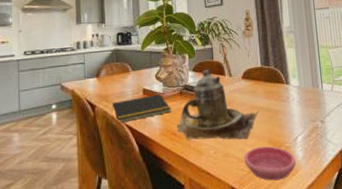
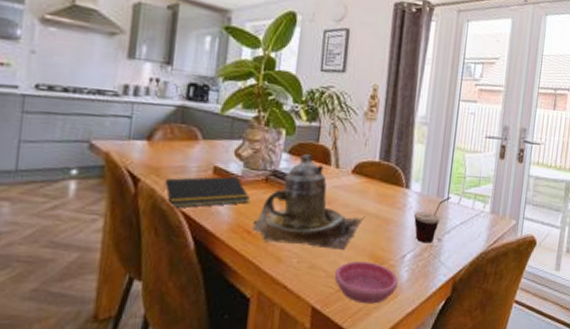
cup: none [298,86,325,126] -> present [414,197,451,244]

